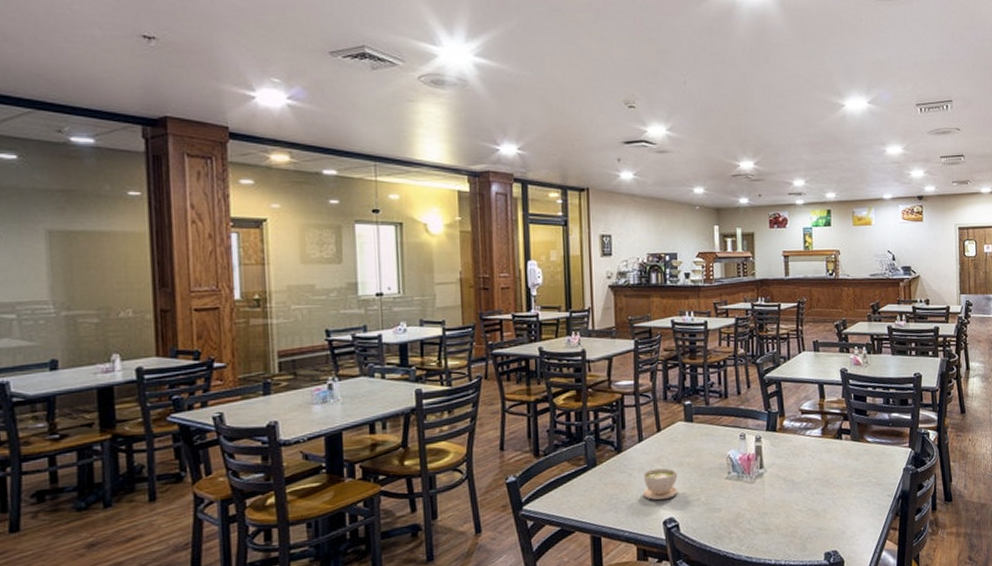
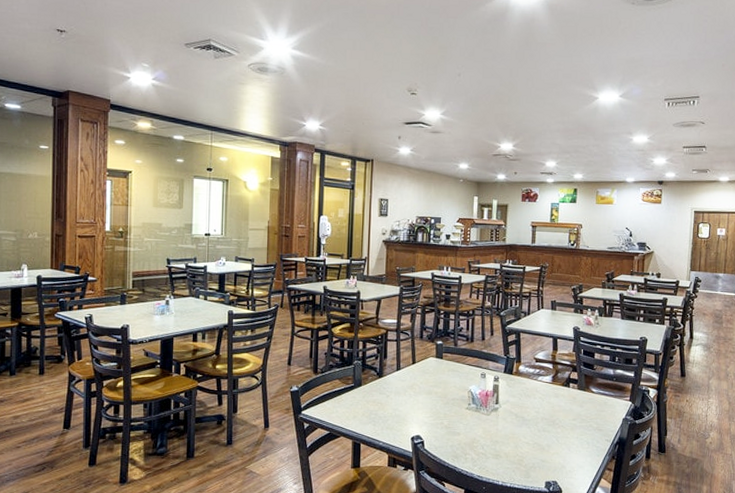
coffee cup: present [642,468,678,500] -> none [396,394,427,419]

